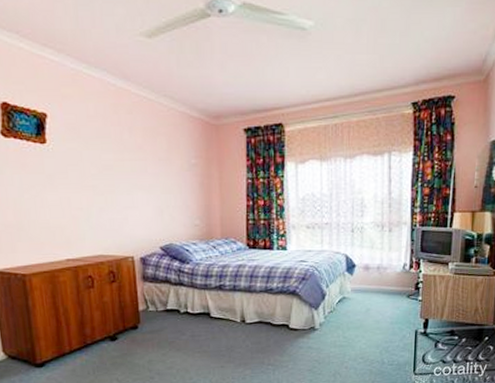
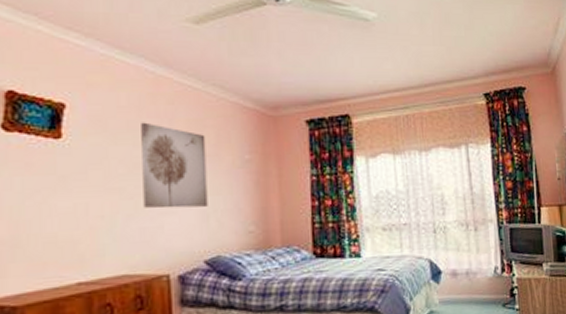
wall art: none [106,130,162,204] -> present [141,122,208,209]

